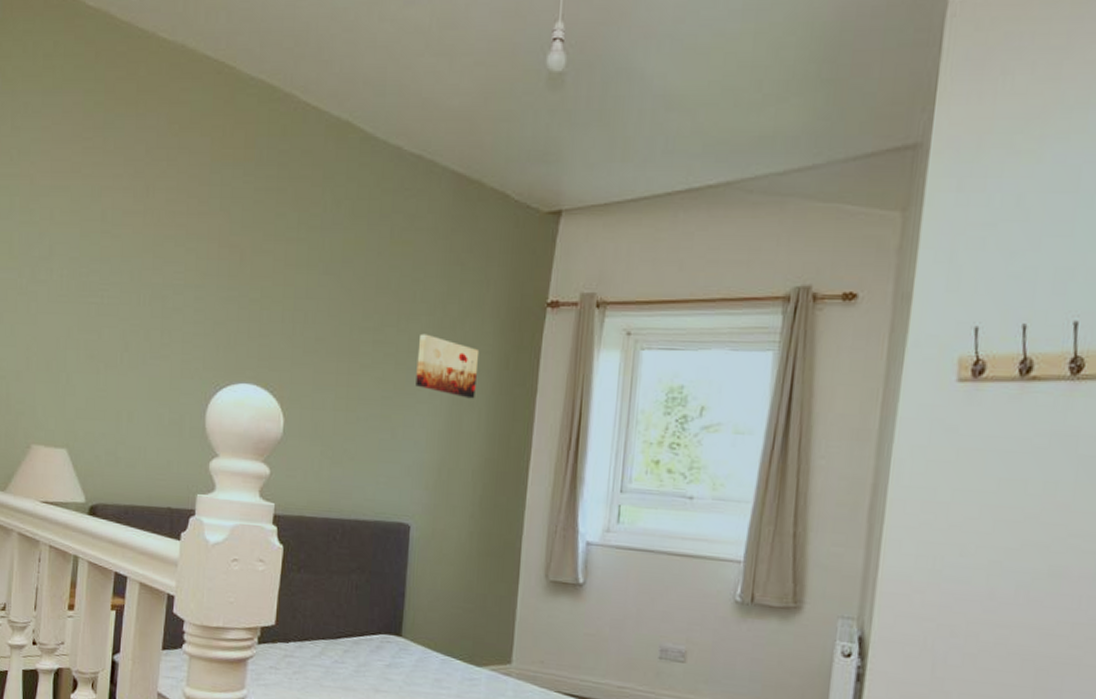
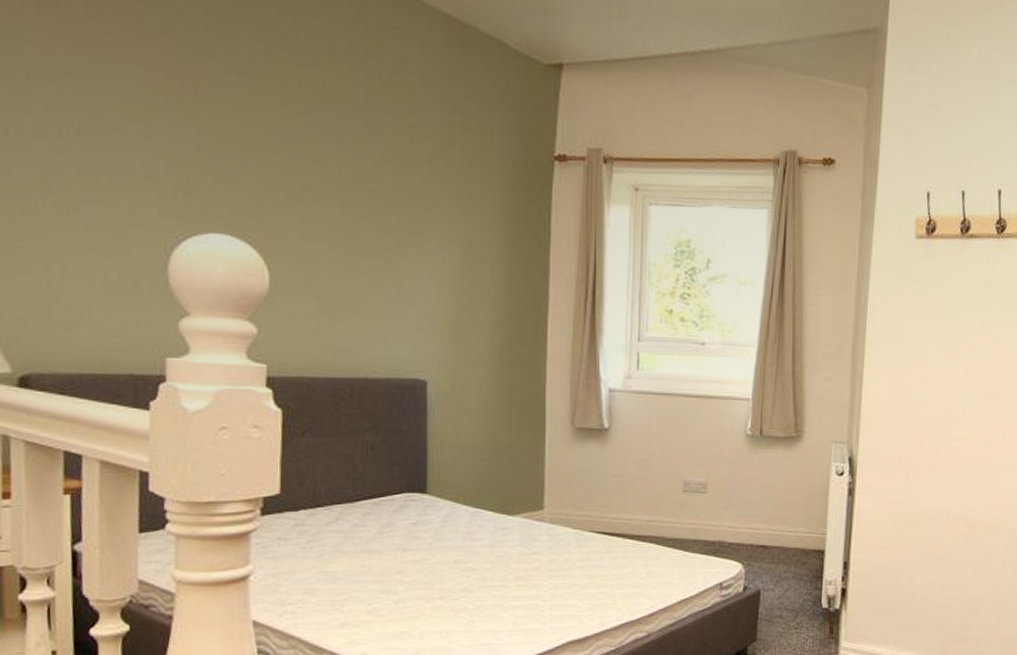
wall art: present [415,333,480,399] -> none [420,183,488,252]

